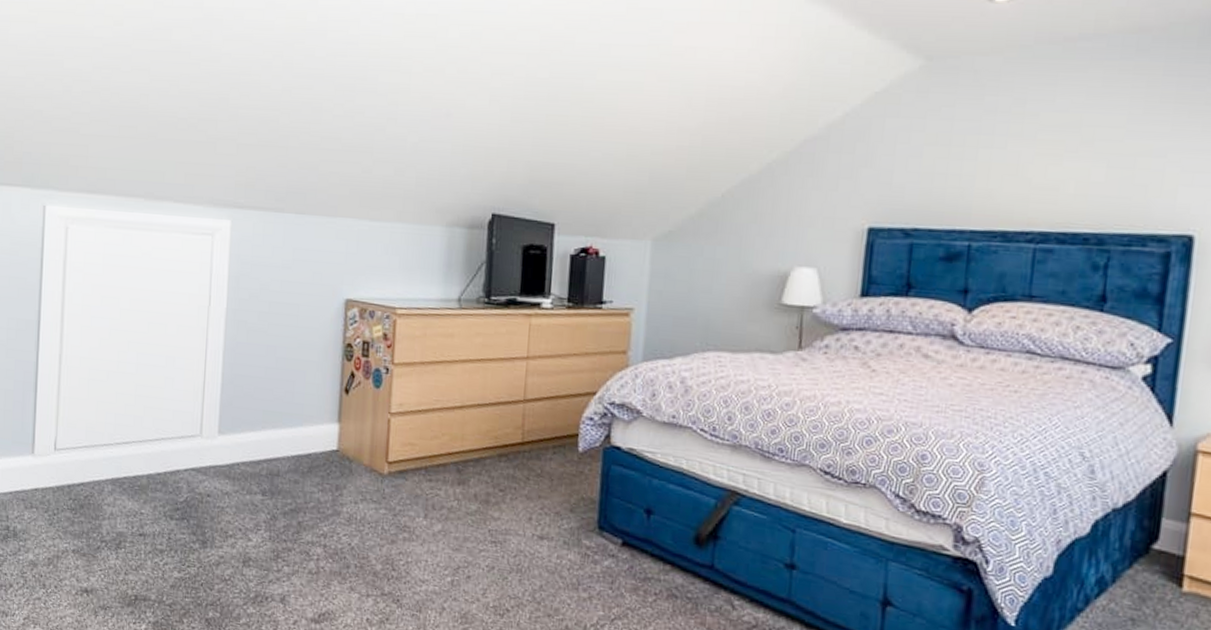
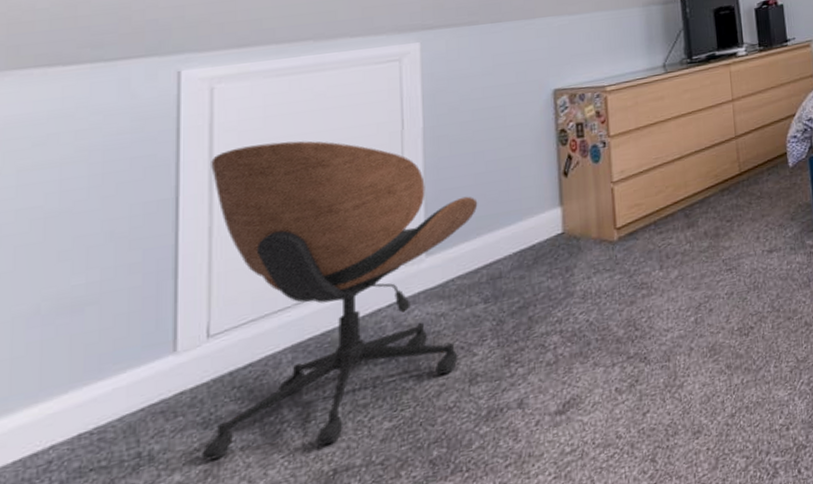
office chair: none [47,288,266,573] -> present [202,141,478,461]

